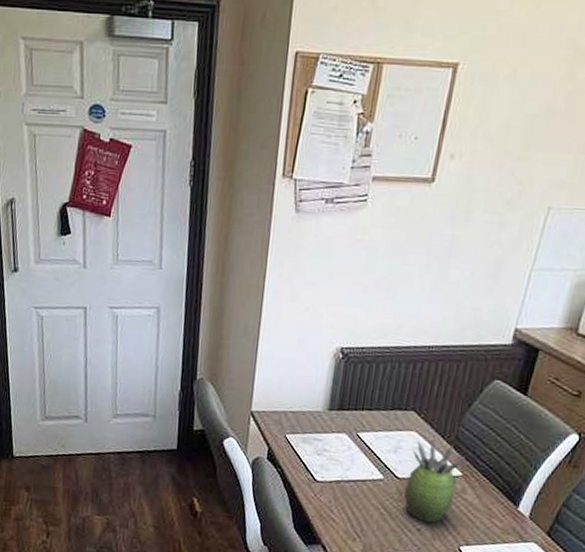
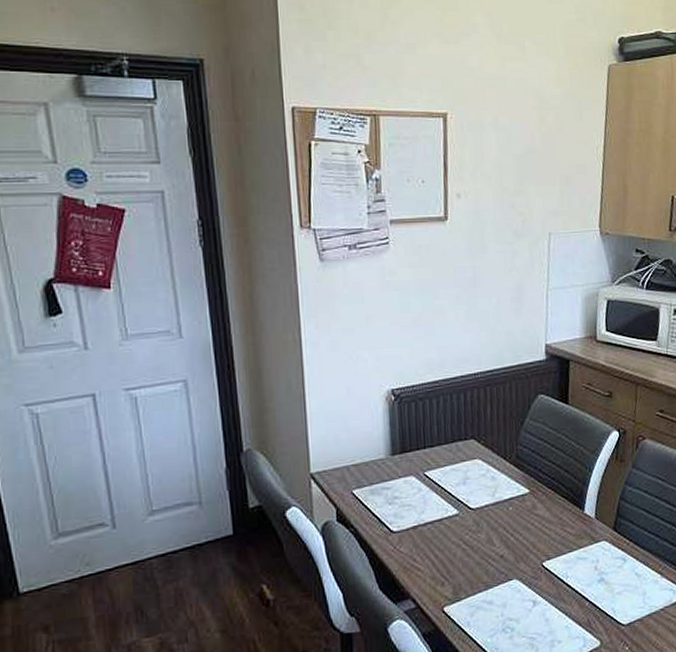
succulent plant: present [404,439,468,523] -> none [480,463,530,547]

